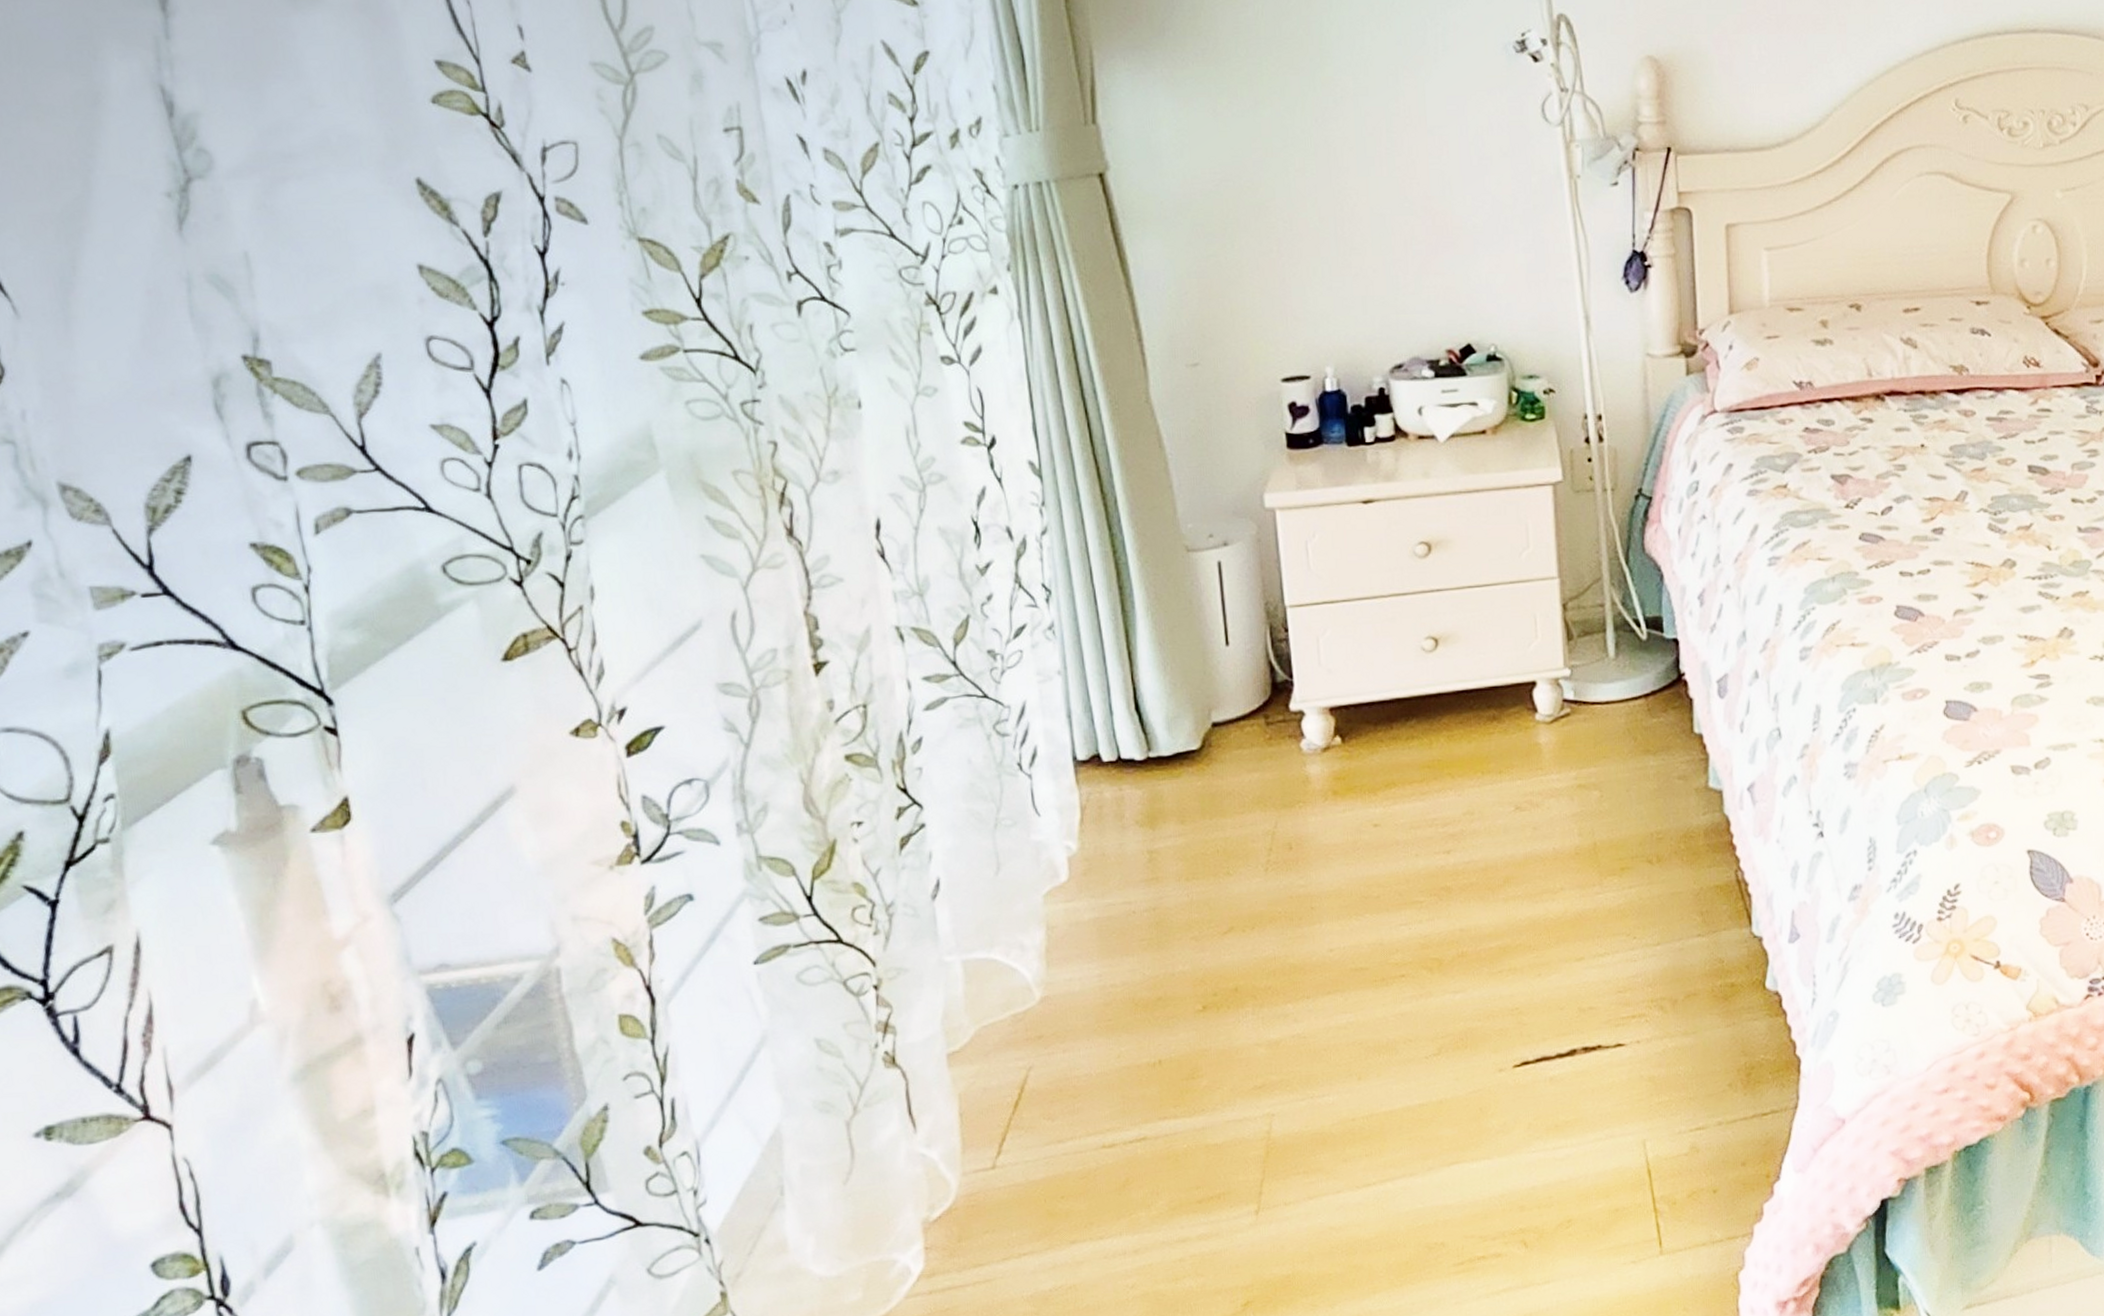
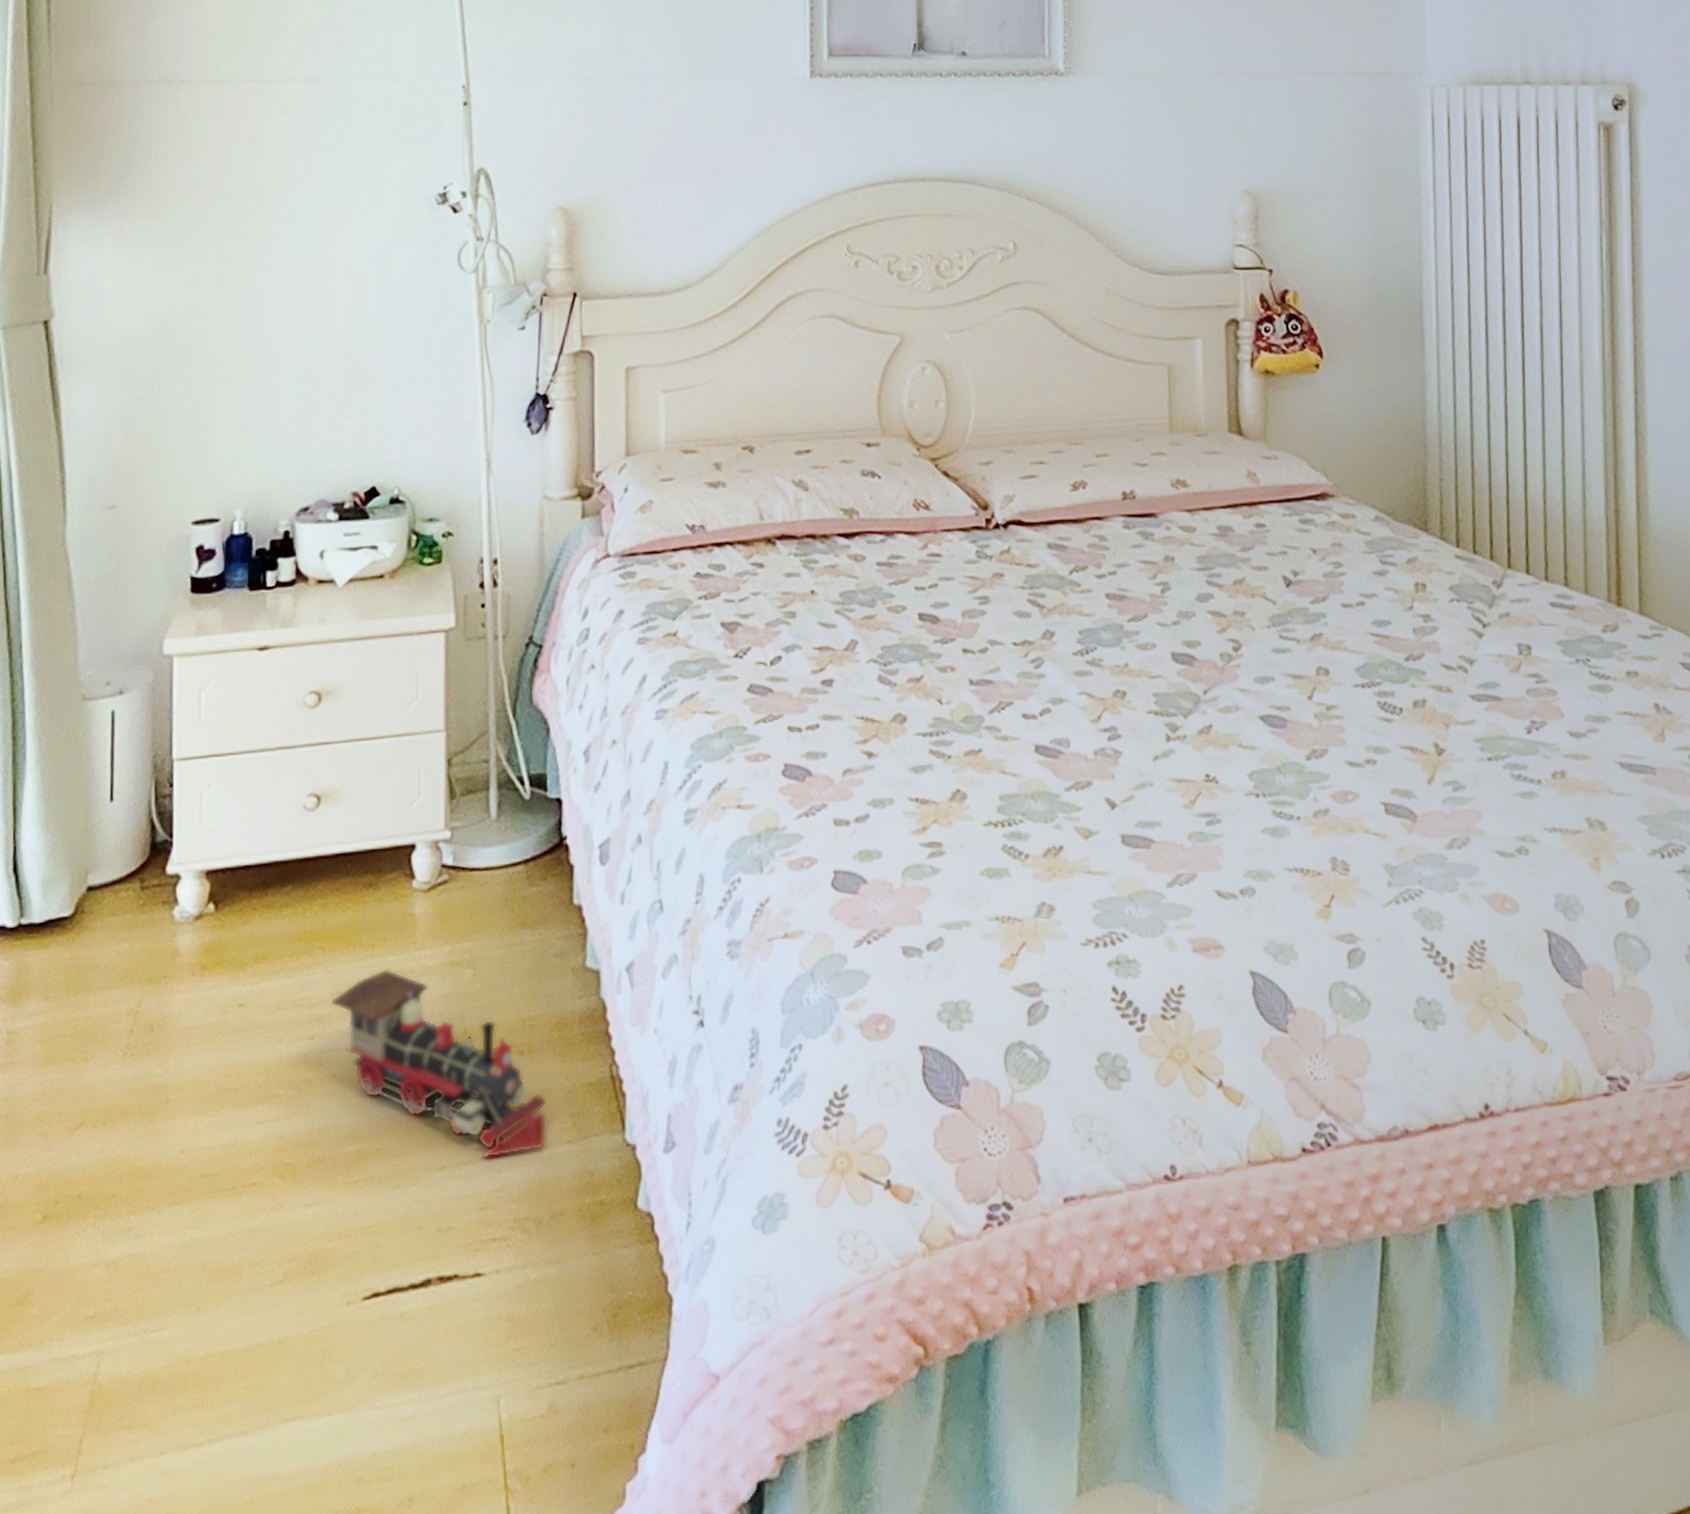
toy train: none [1464,791,1679,951] -> present [331,968,547,1159]

